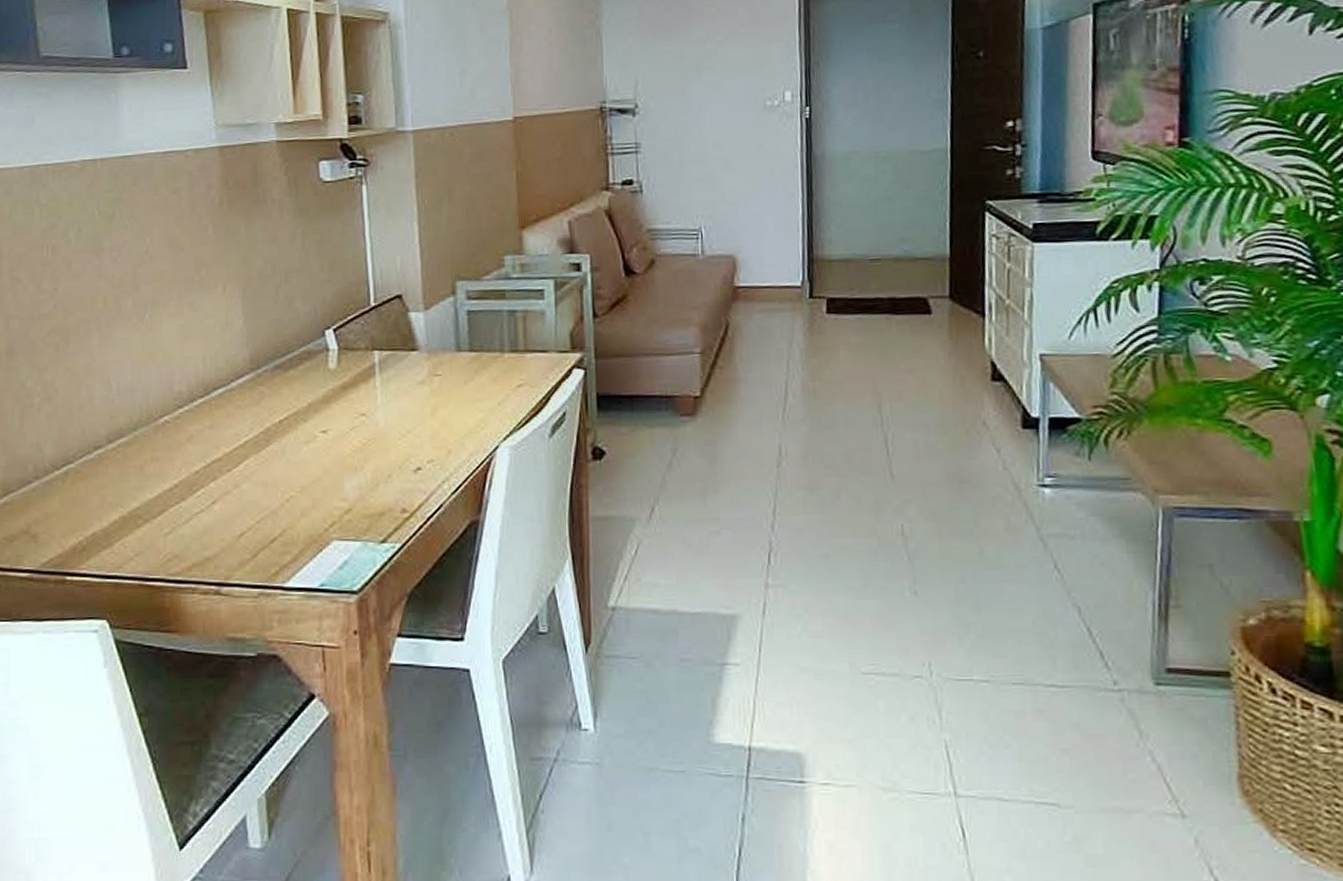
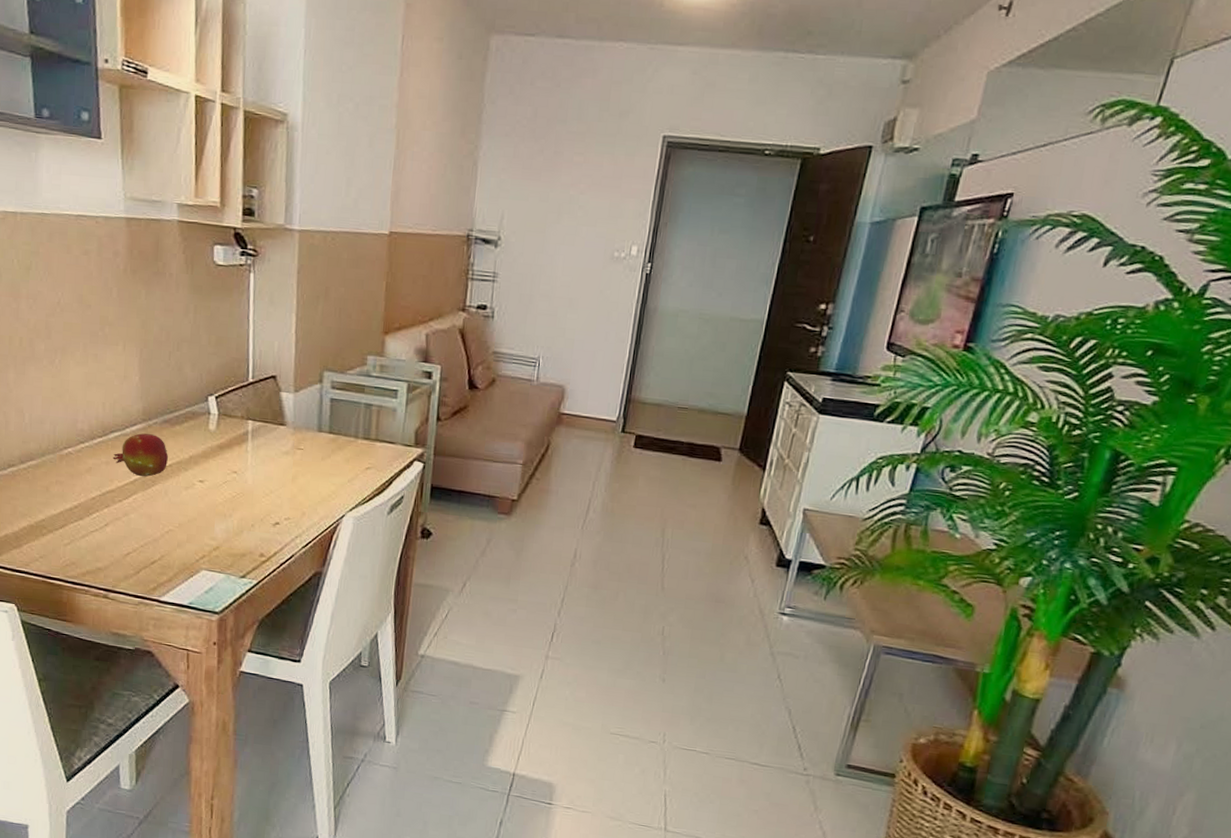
fruit: none [217,383,283,436] -> present [112,433,168,477]

